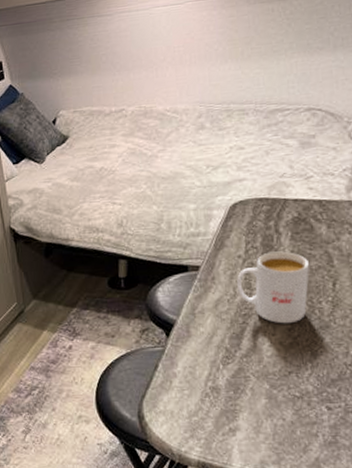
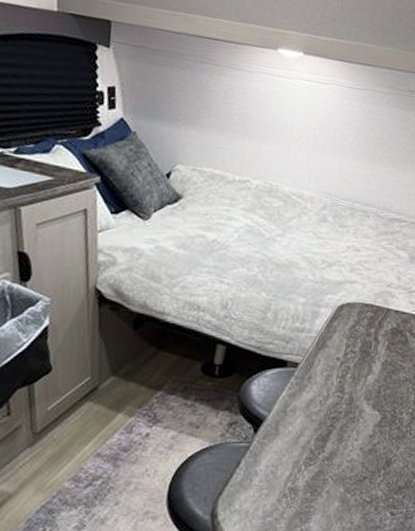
mug: present [237,251,310,324] -> none [331,358,399,431]

